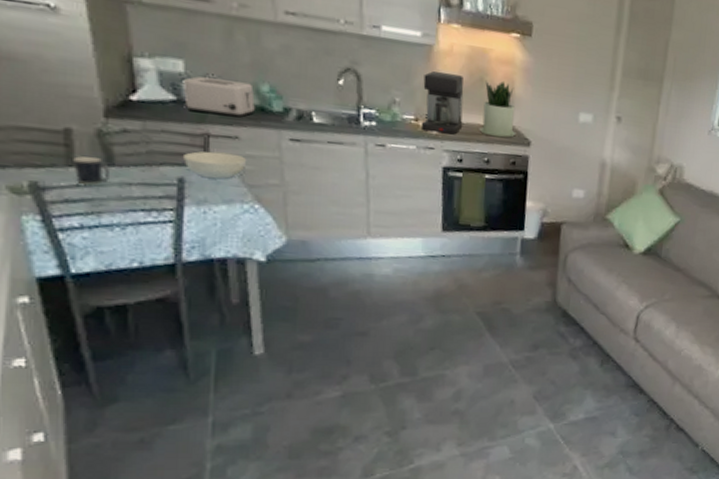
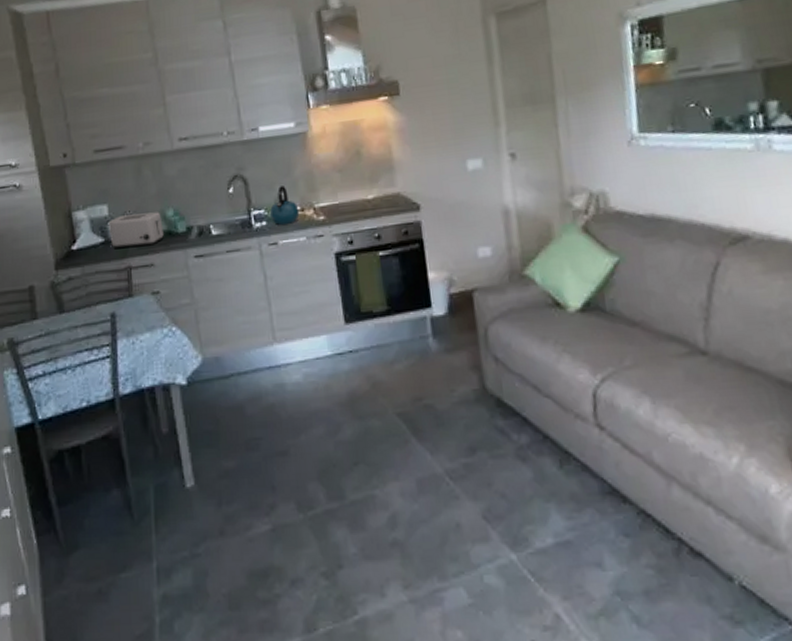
mug: present [73,156,109,186] -> none [36,307,61,335]
bowl: present [182,151,247,180] -> none [112,281,162,310]
kettle: none [382,91,413,131] -> present [270,186,300,226]
coffee maker: present [422,71,464,135] -> none [303,154,348,220]
planter: present [479,80,516,139] -> none [362,147,403,210]

